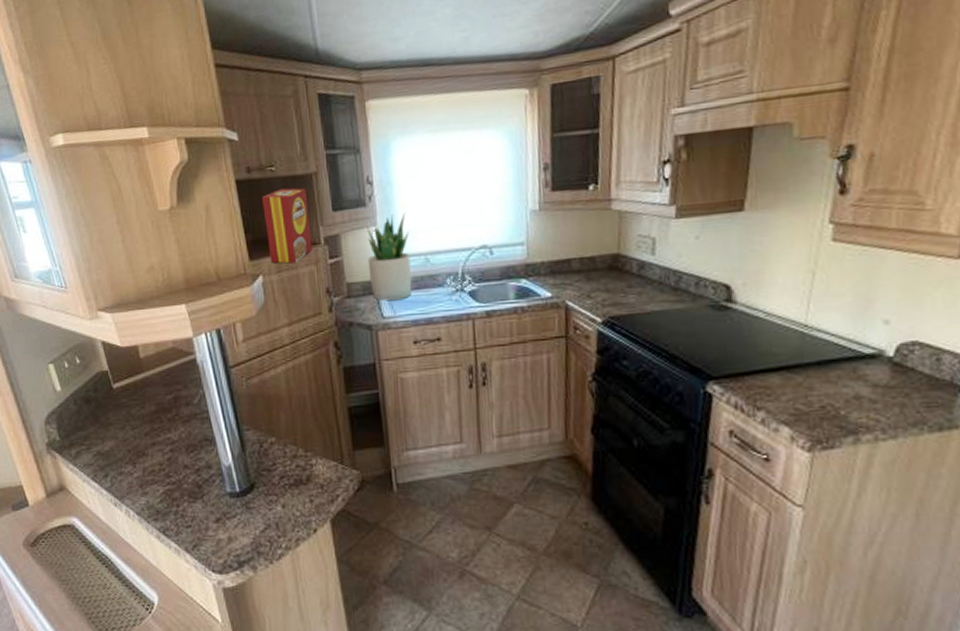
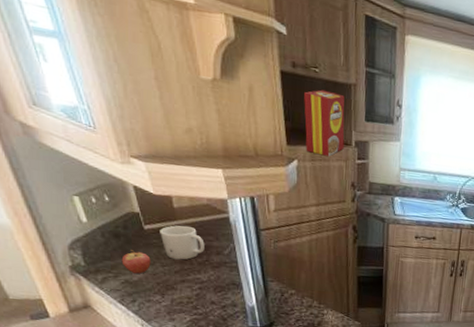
fruit: none [93,413,121,442] -> present [121,249,151,274]
mug: none [128,376,173,419] -> present [160,225,205,260]
planter: present [366,213,412,302] -> none [388,136,424,204]

